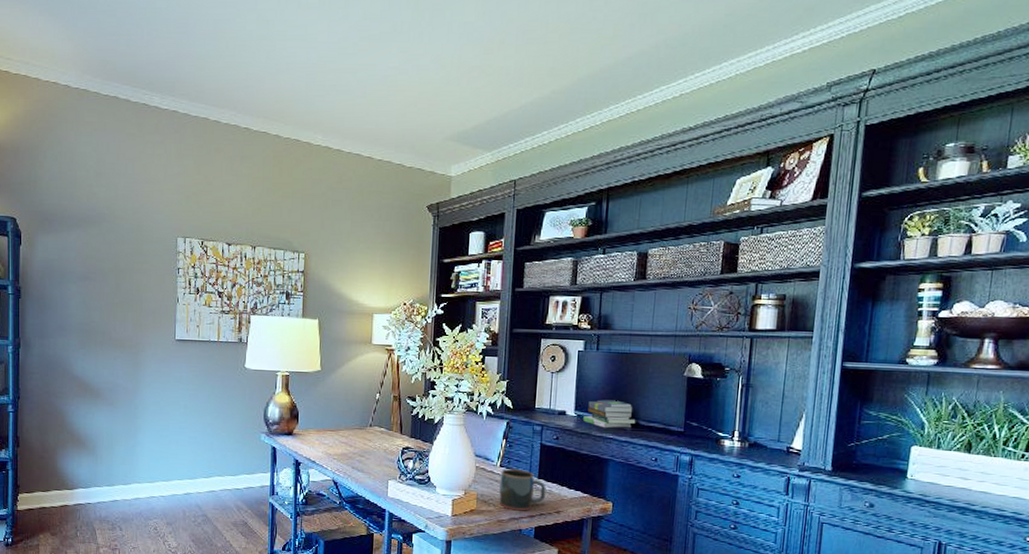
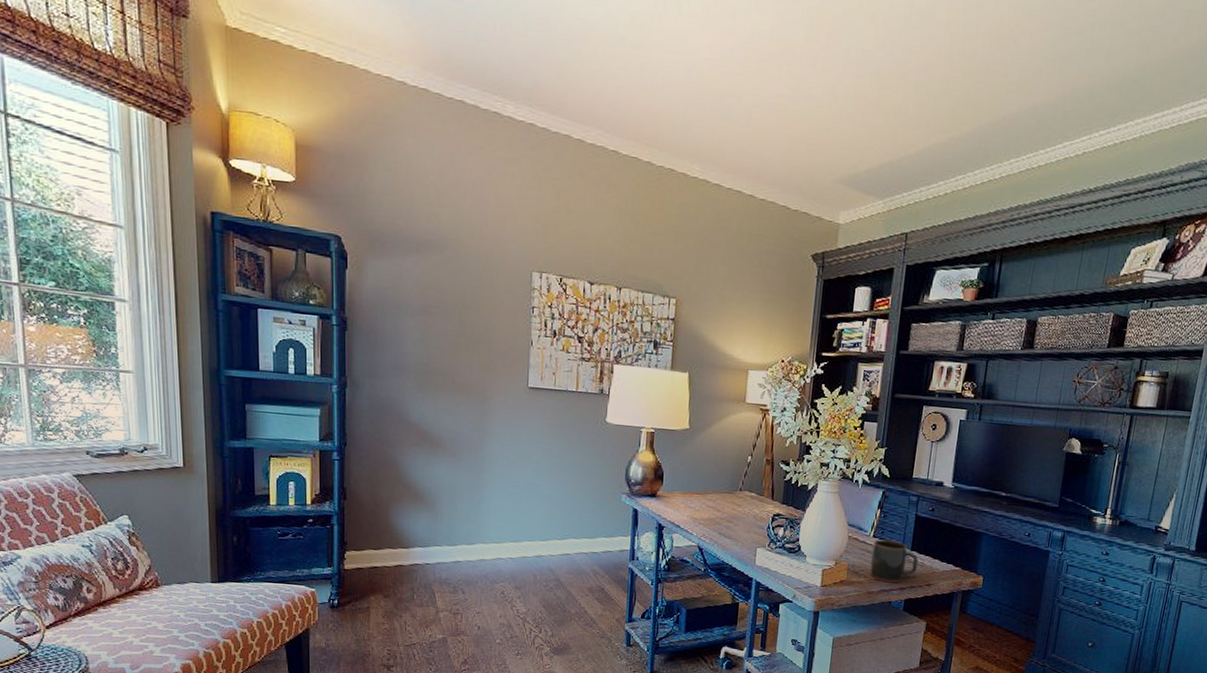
books: present [583,399,636,429] -> none [960,471,1013,502]

